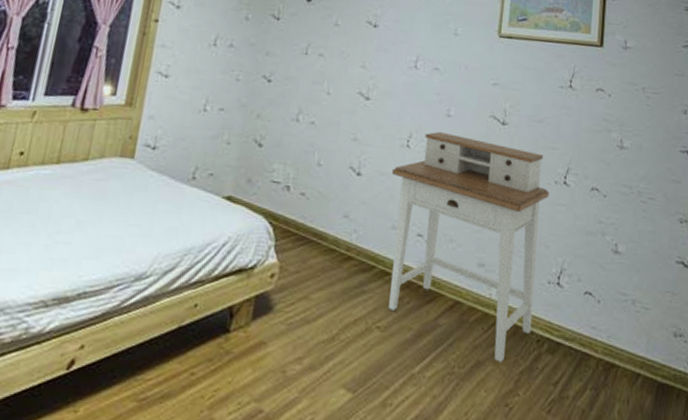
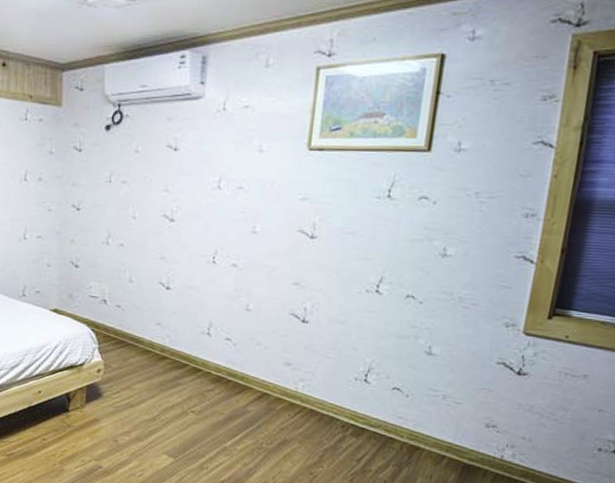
desk: present [388,131,550,363] -> none [199,247,360,442]

